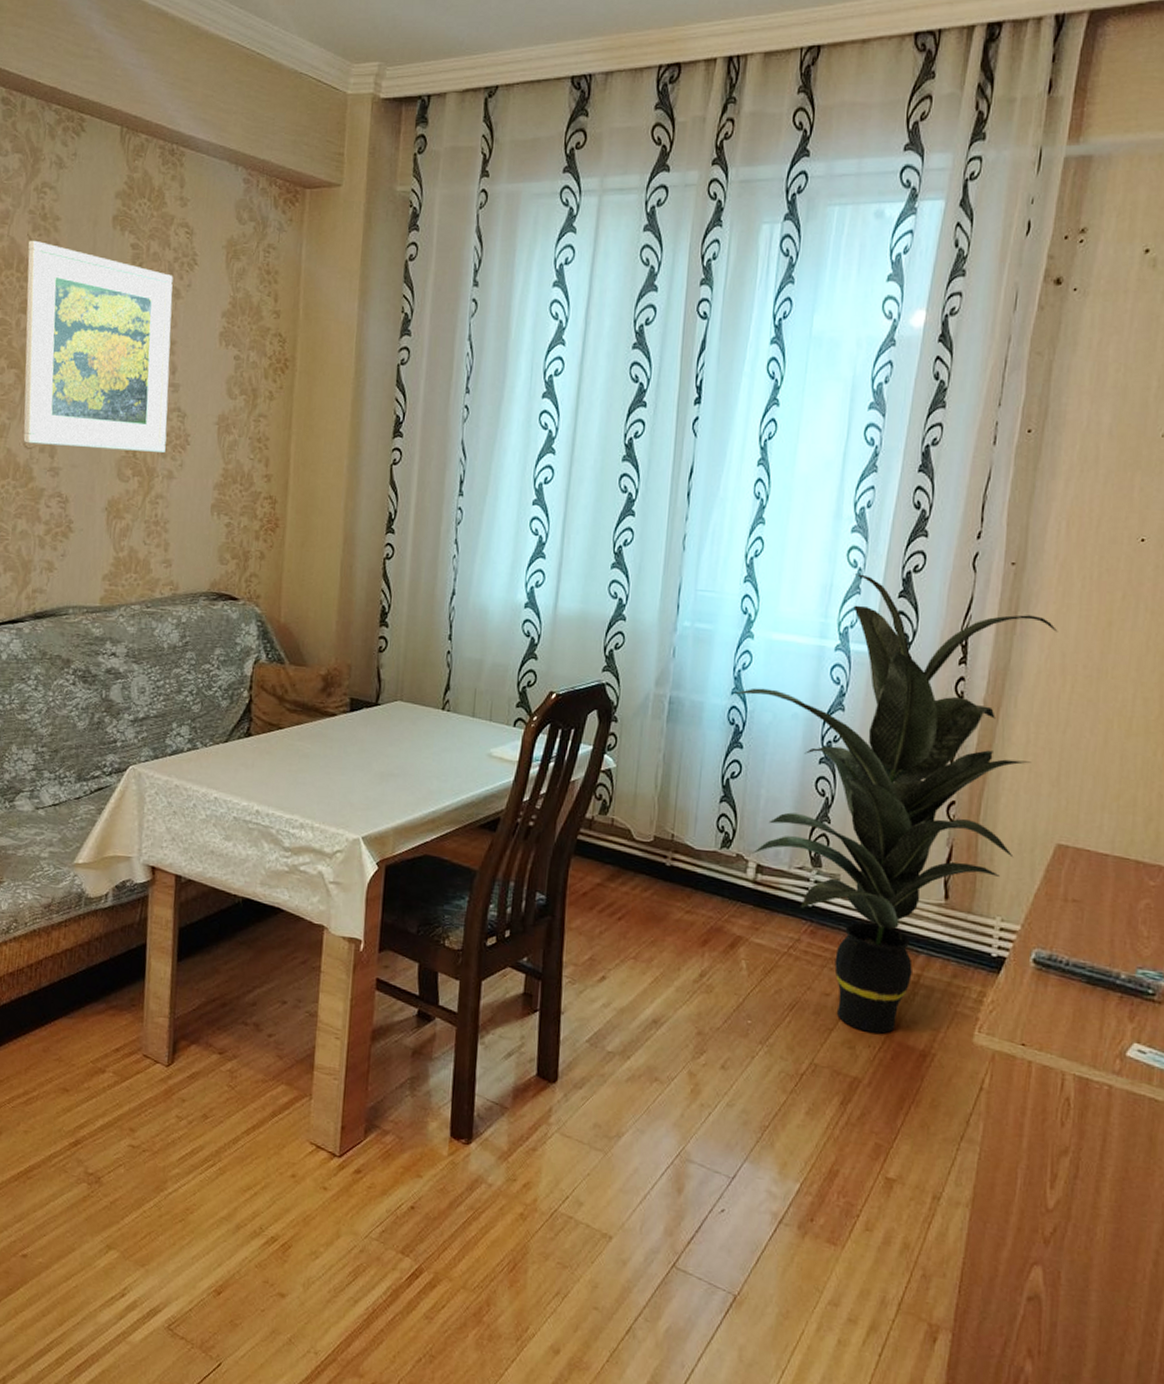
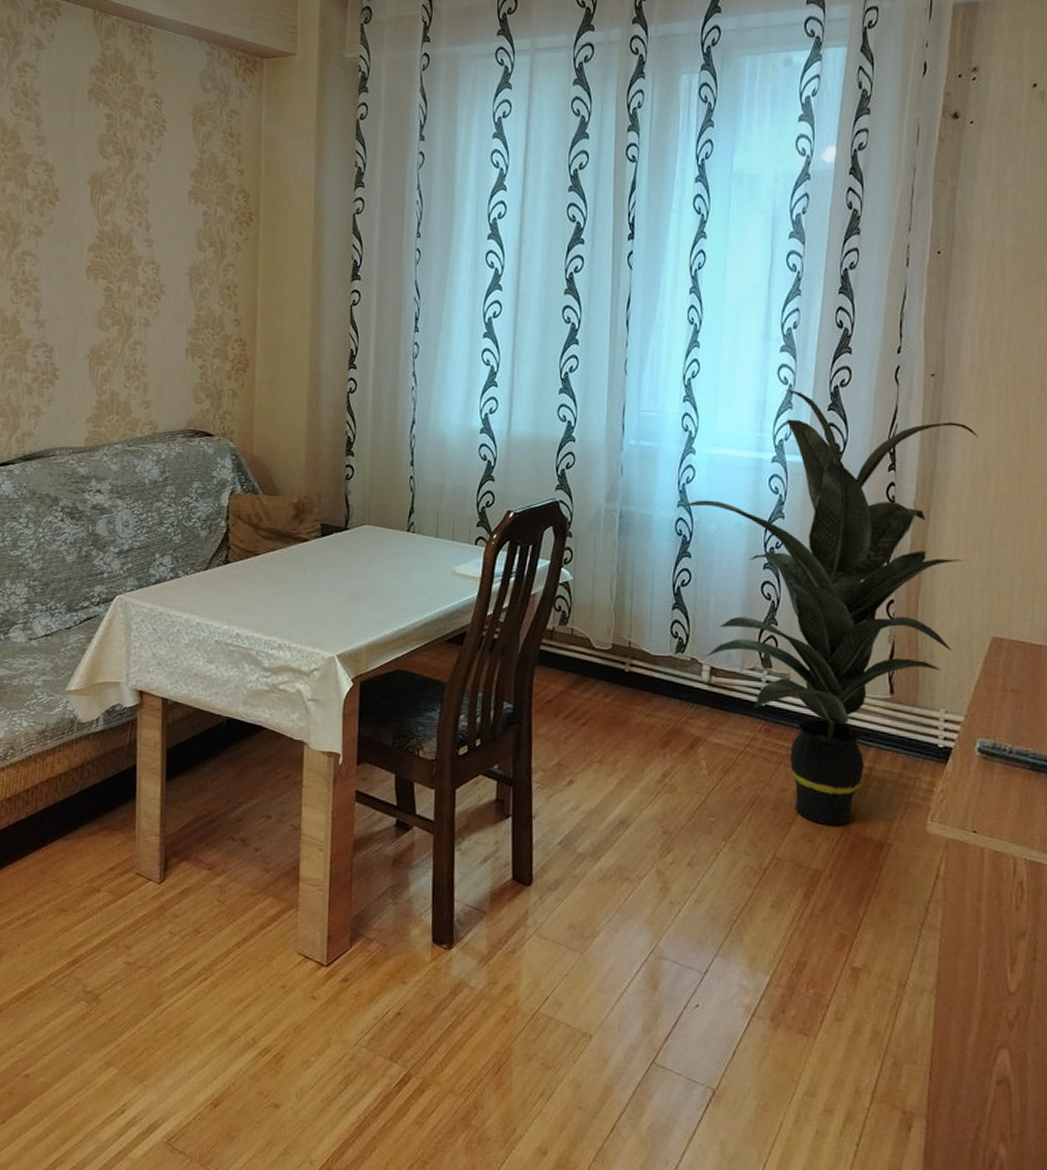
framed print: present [23,240,173,454] -> none [10,114,145,303]

